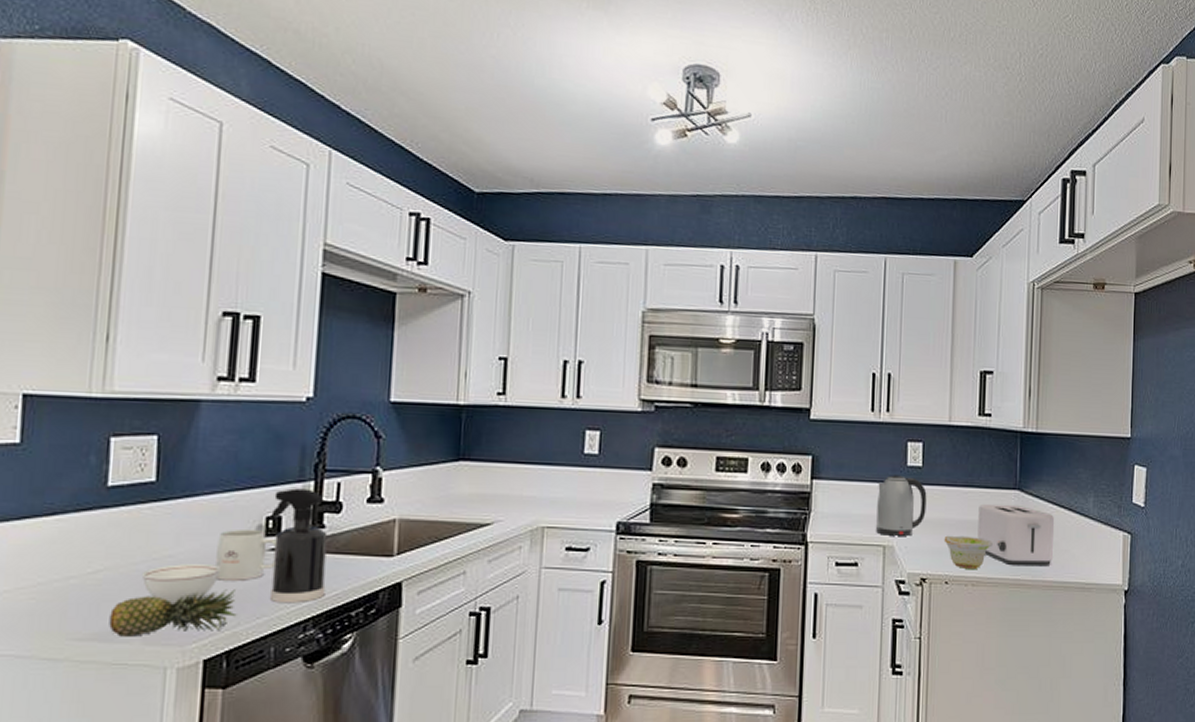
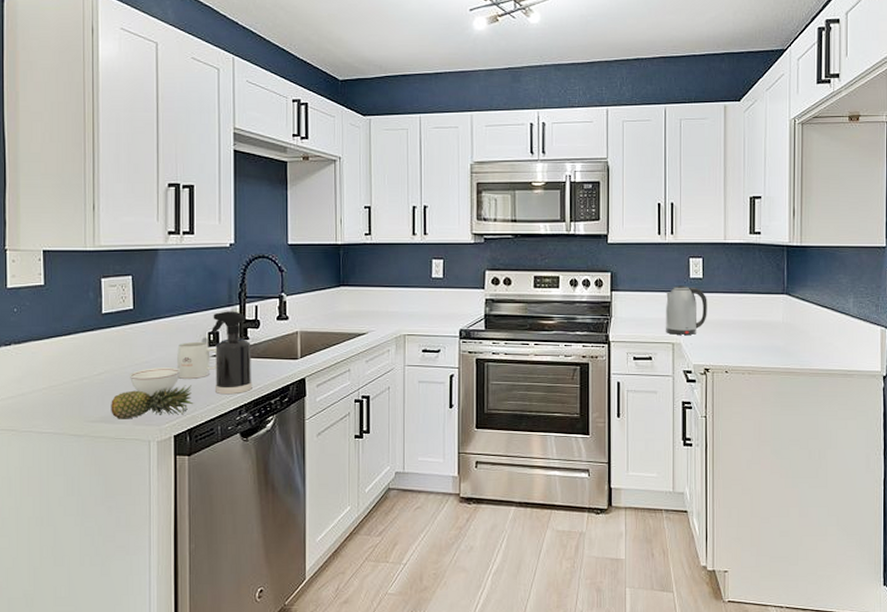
bowl: present [944,535,993,570] -> none [723,333,765,361]
toaster: present [977,503,1055,565] -> none [752,306,819,356]

